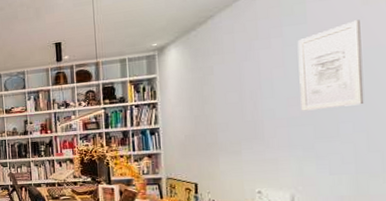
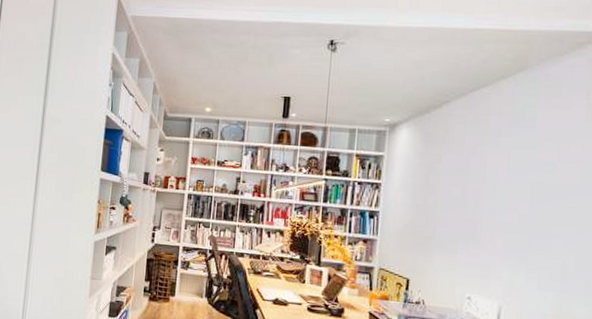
wall art: present [297,20,365,111] -> none [519,134,582,222]

